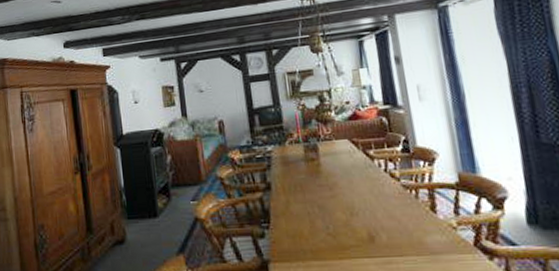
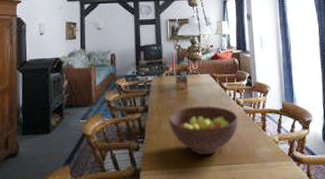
fruit bowl: none [298,180,395,245] -> present [168,106,239,155]

